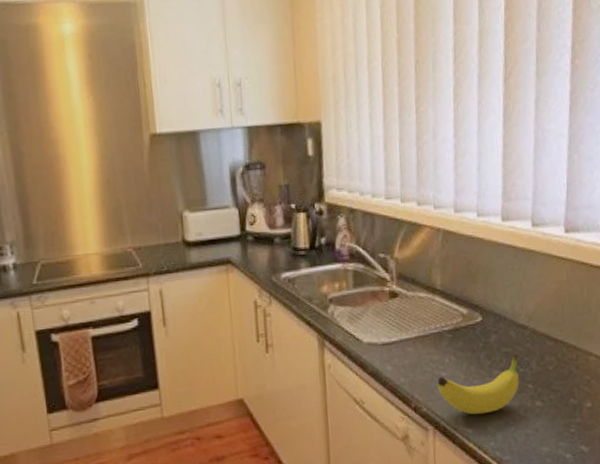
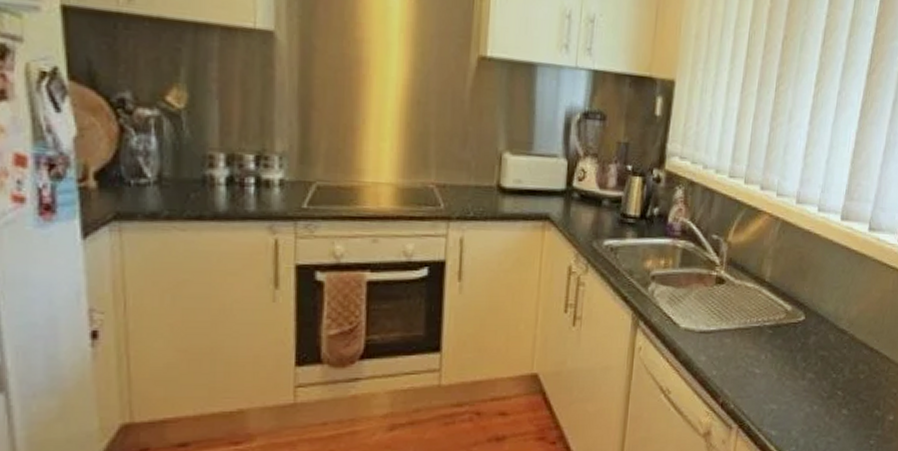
fruit: present [437,353,519,415] -> none [749,357,834,417]

